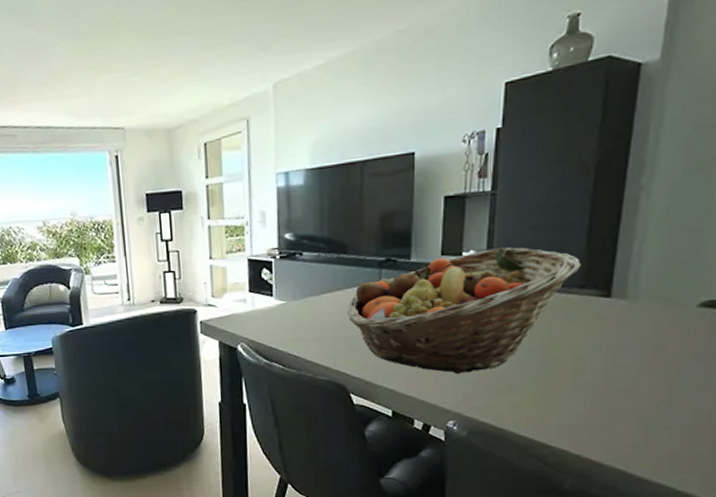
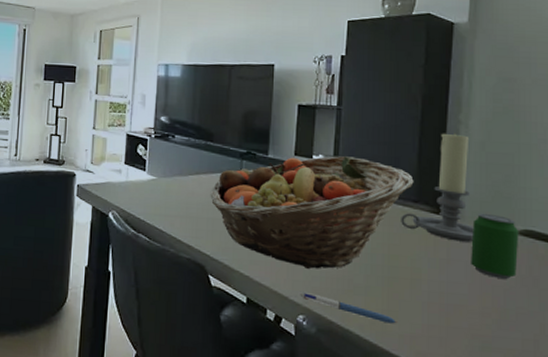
pen: none [448,398,557,417] -> present [298,292,398,324]
candle holder: none [564,201,651,324] -> present [401,132,474,243]
beverage can: none [643,288,702,356] -> present [471,213,519,279]

